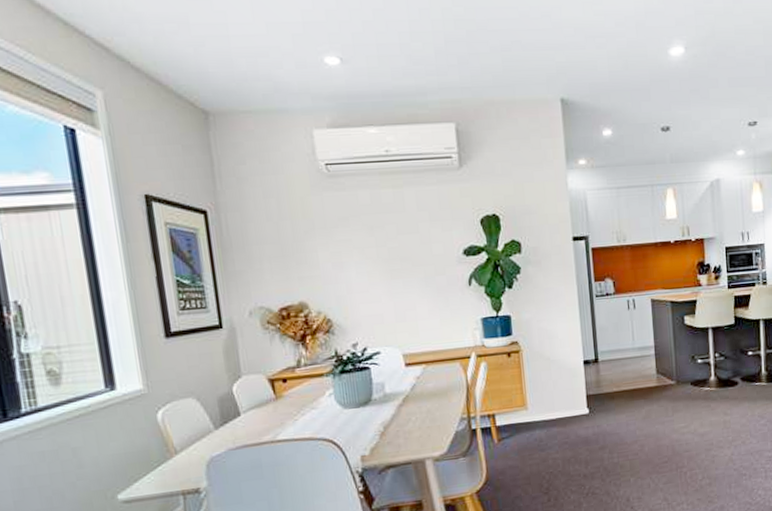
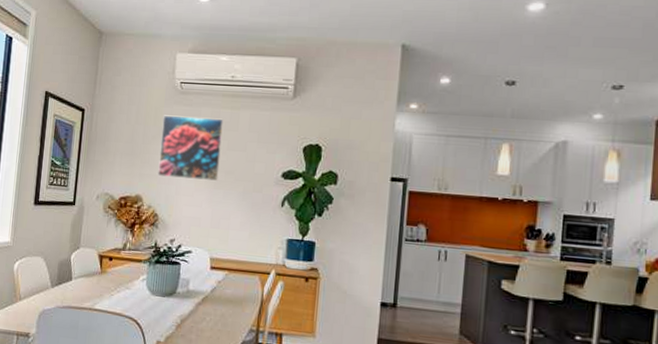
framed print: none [312,200,394,276] -> present [158,115,224,181]

